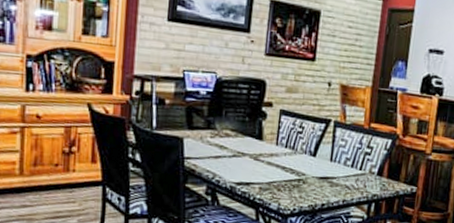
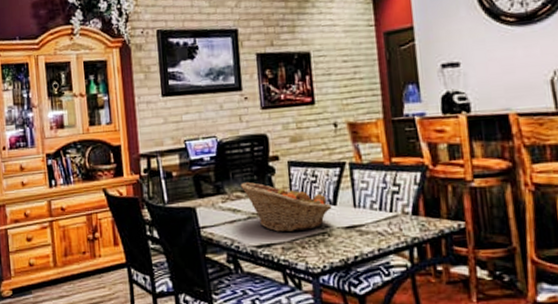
fruit basket: none [231,122,311,176] -> present [240,182,332,233]

